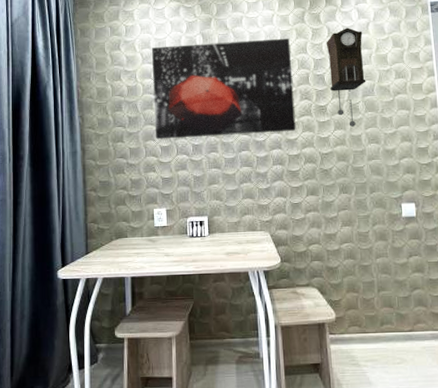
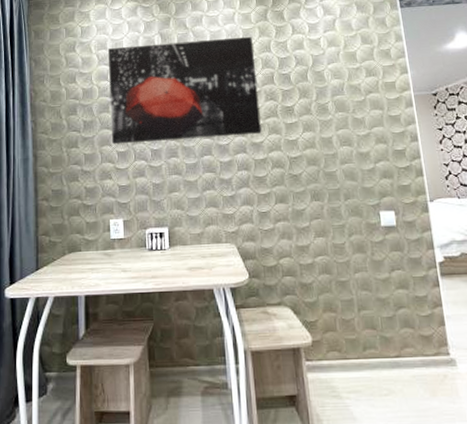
pendulum clock: present [326,27,366,127] -> none [290,25,335,128]

